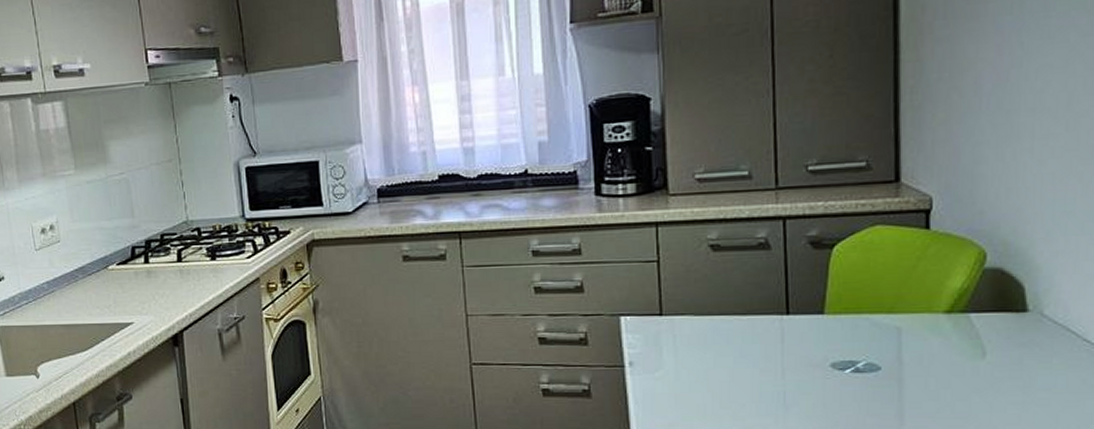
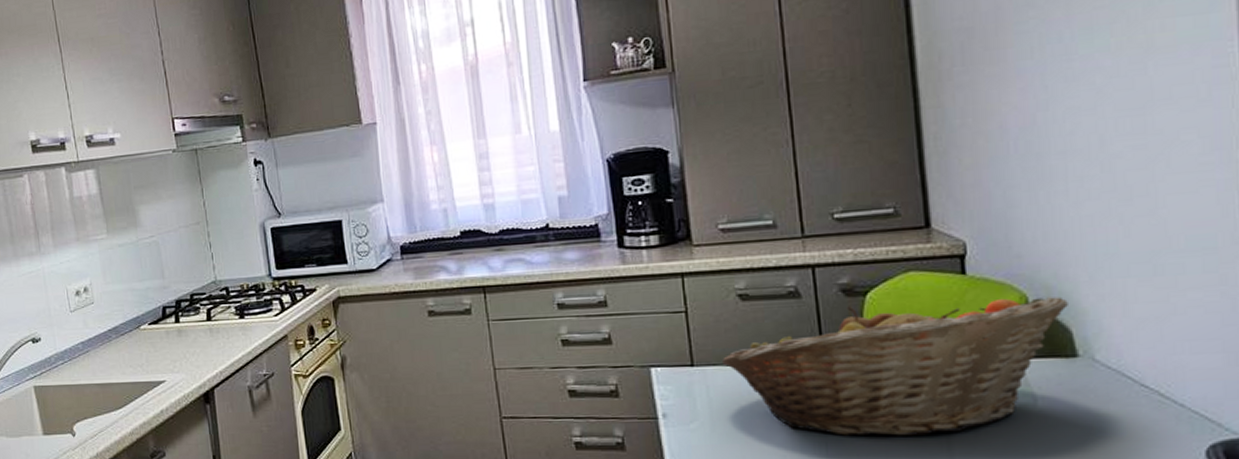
fruit basket: none [689,251,1023,386] -> present [721,295,1068,437]

